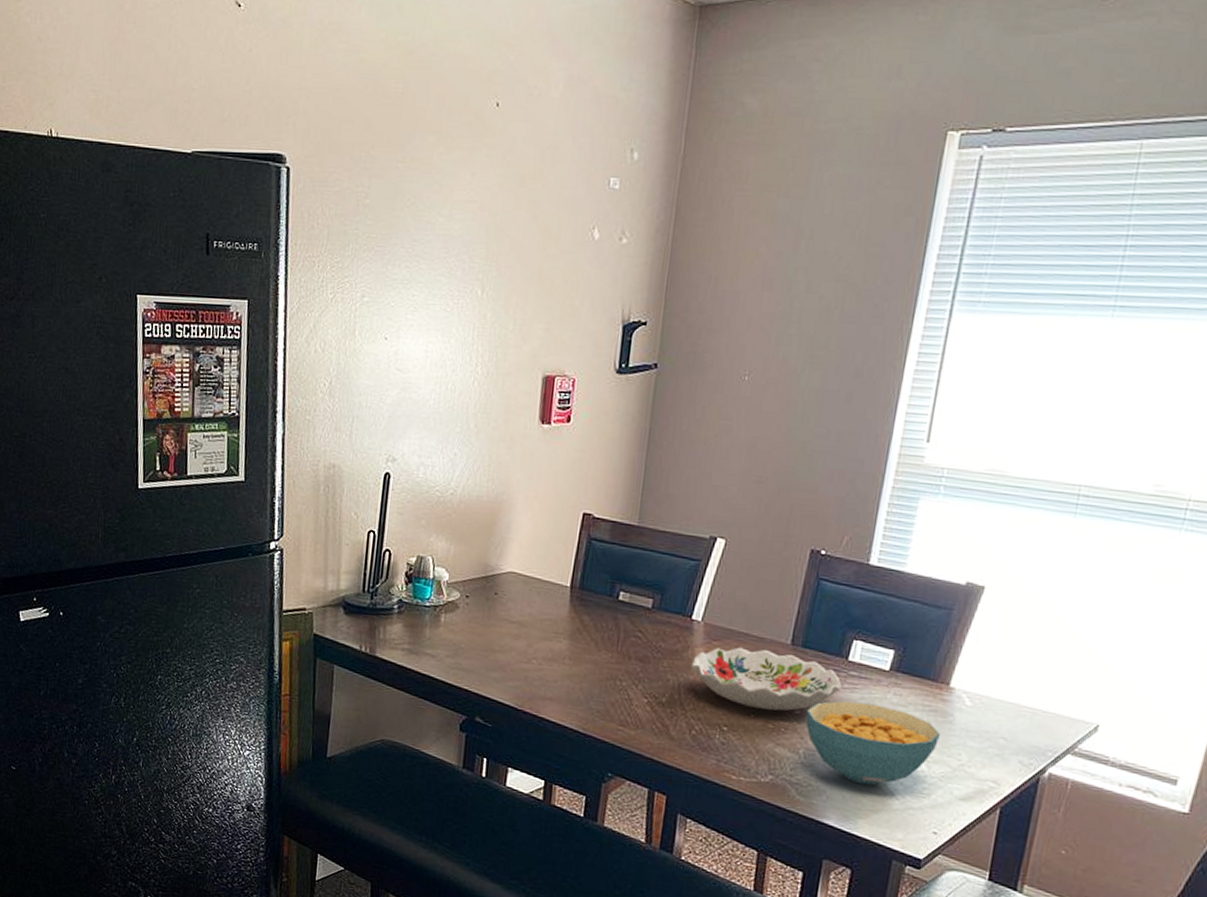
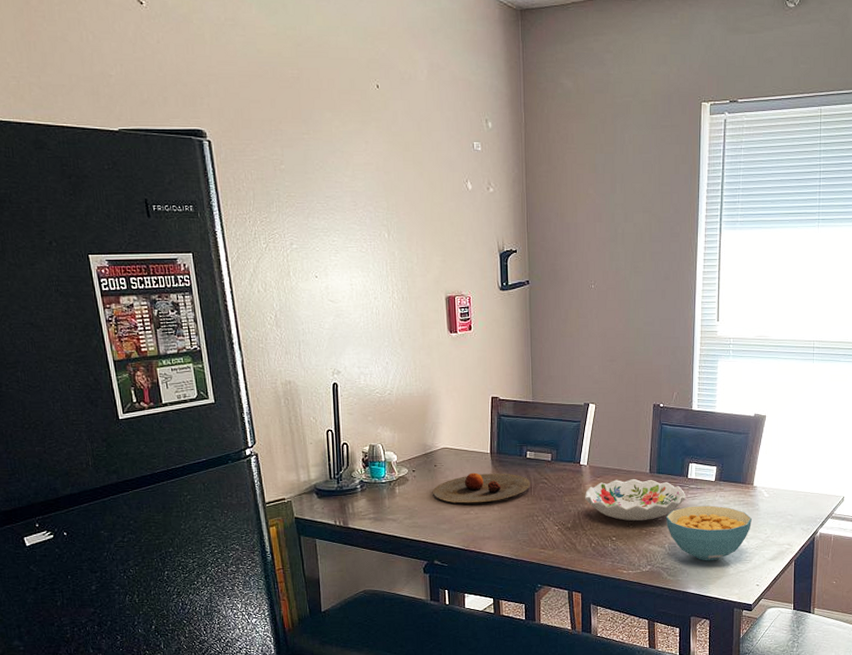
plate: none [486,609,619,652] -> present [432,472,531,504]

